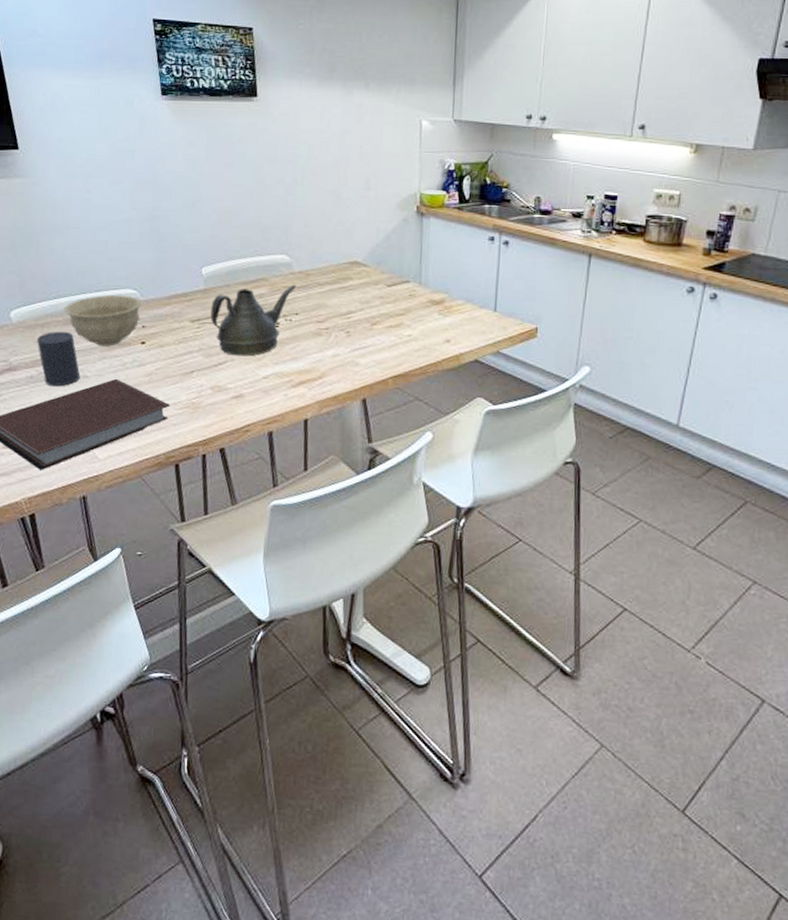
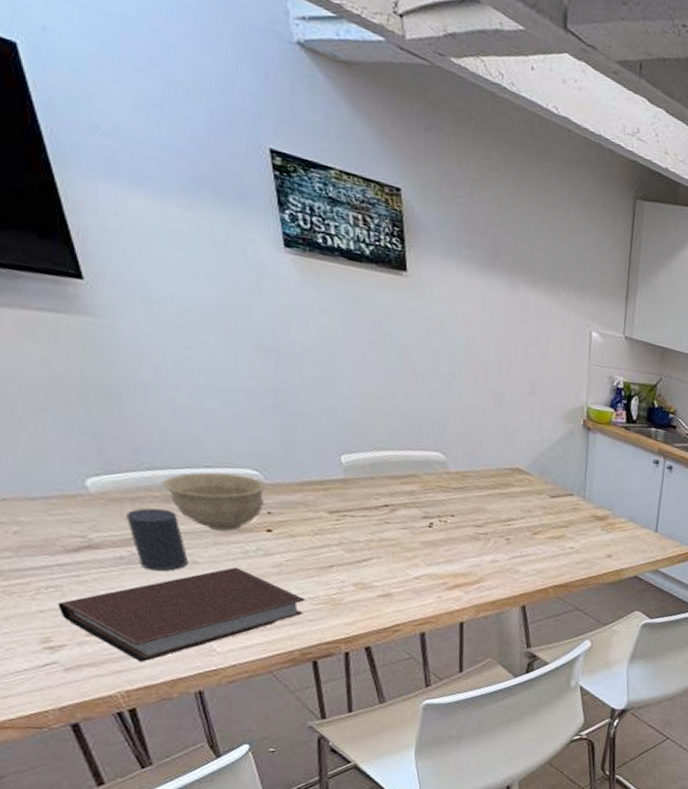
teapot: present [210,284,297,356] -> none [352,483,453,555]

